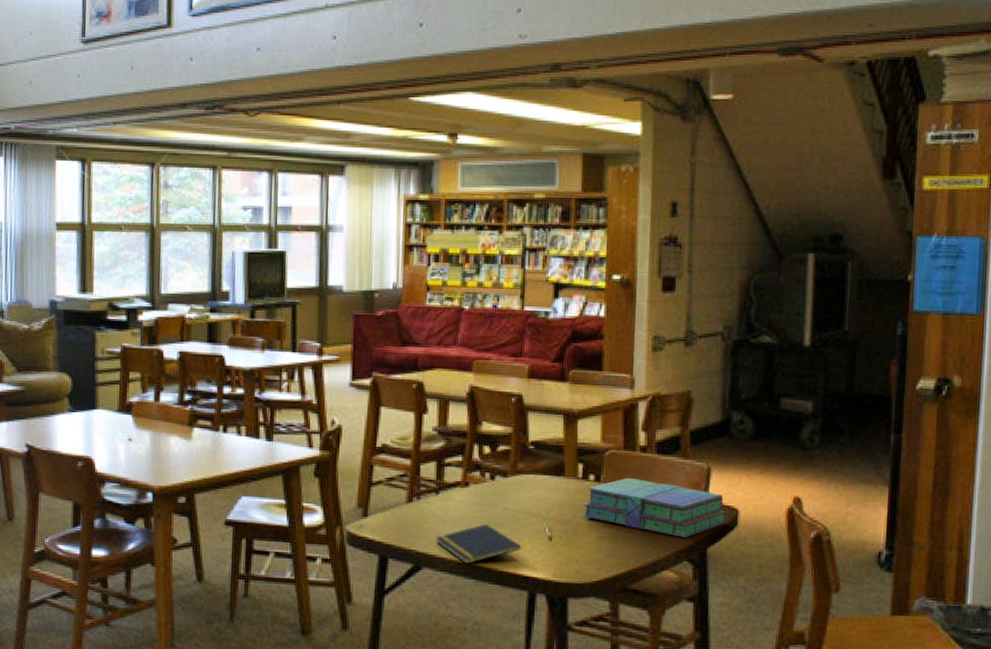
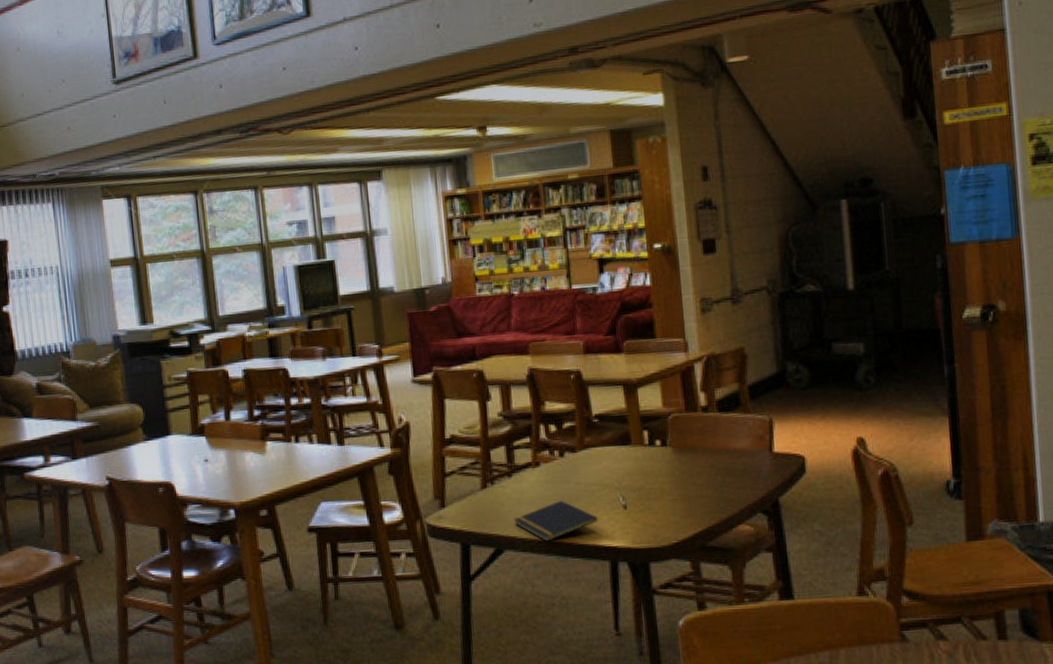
stack of books: present [583,477,727,538] -> none [653,438,795,491]

